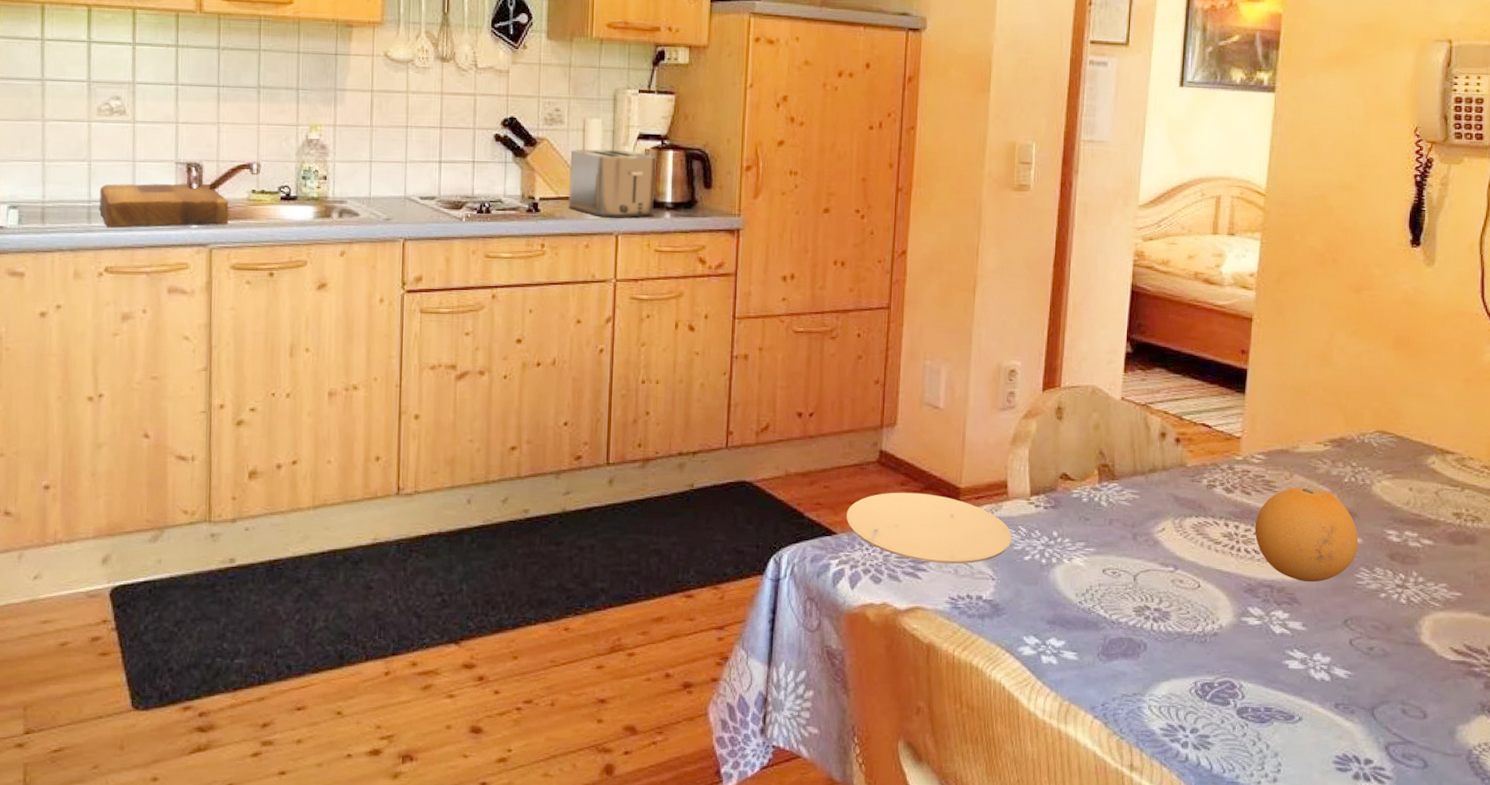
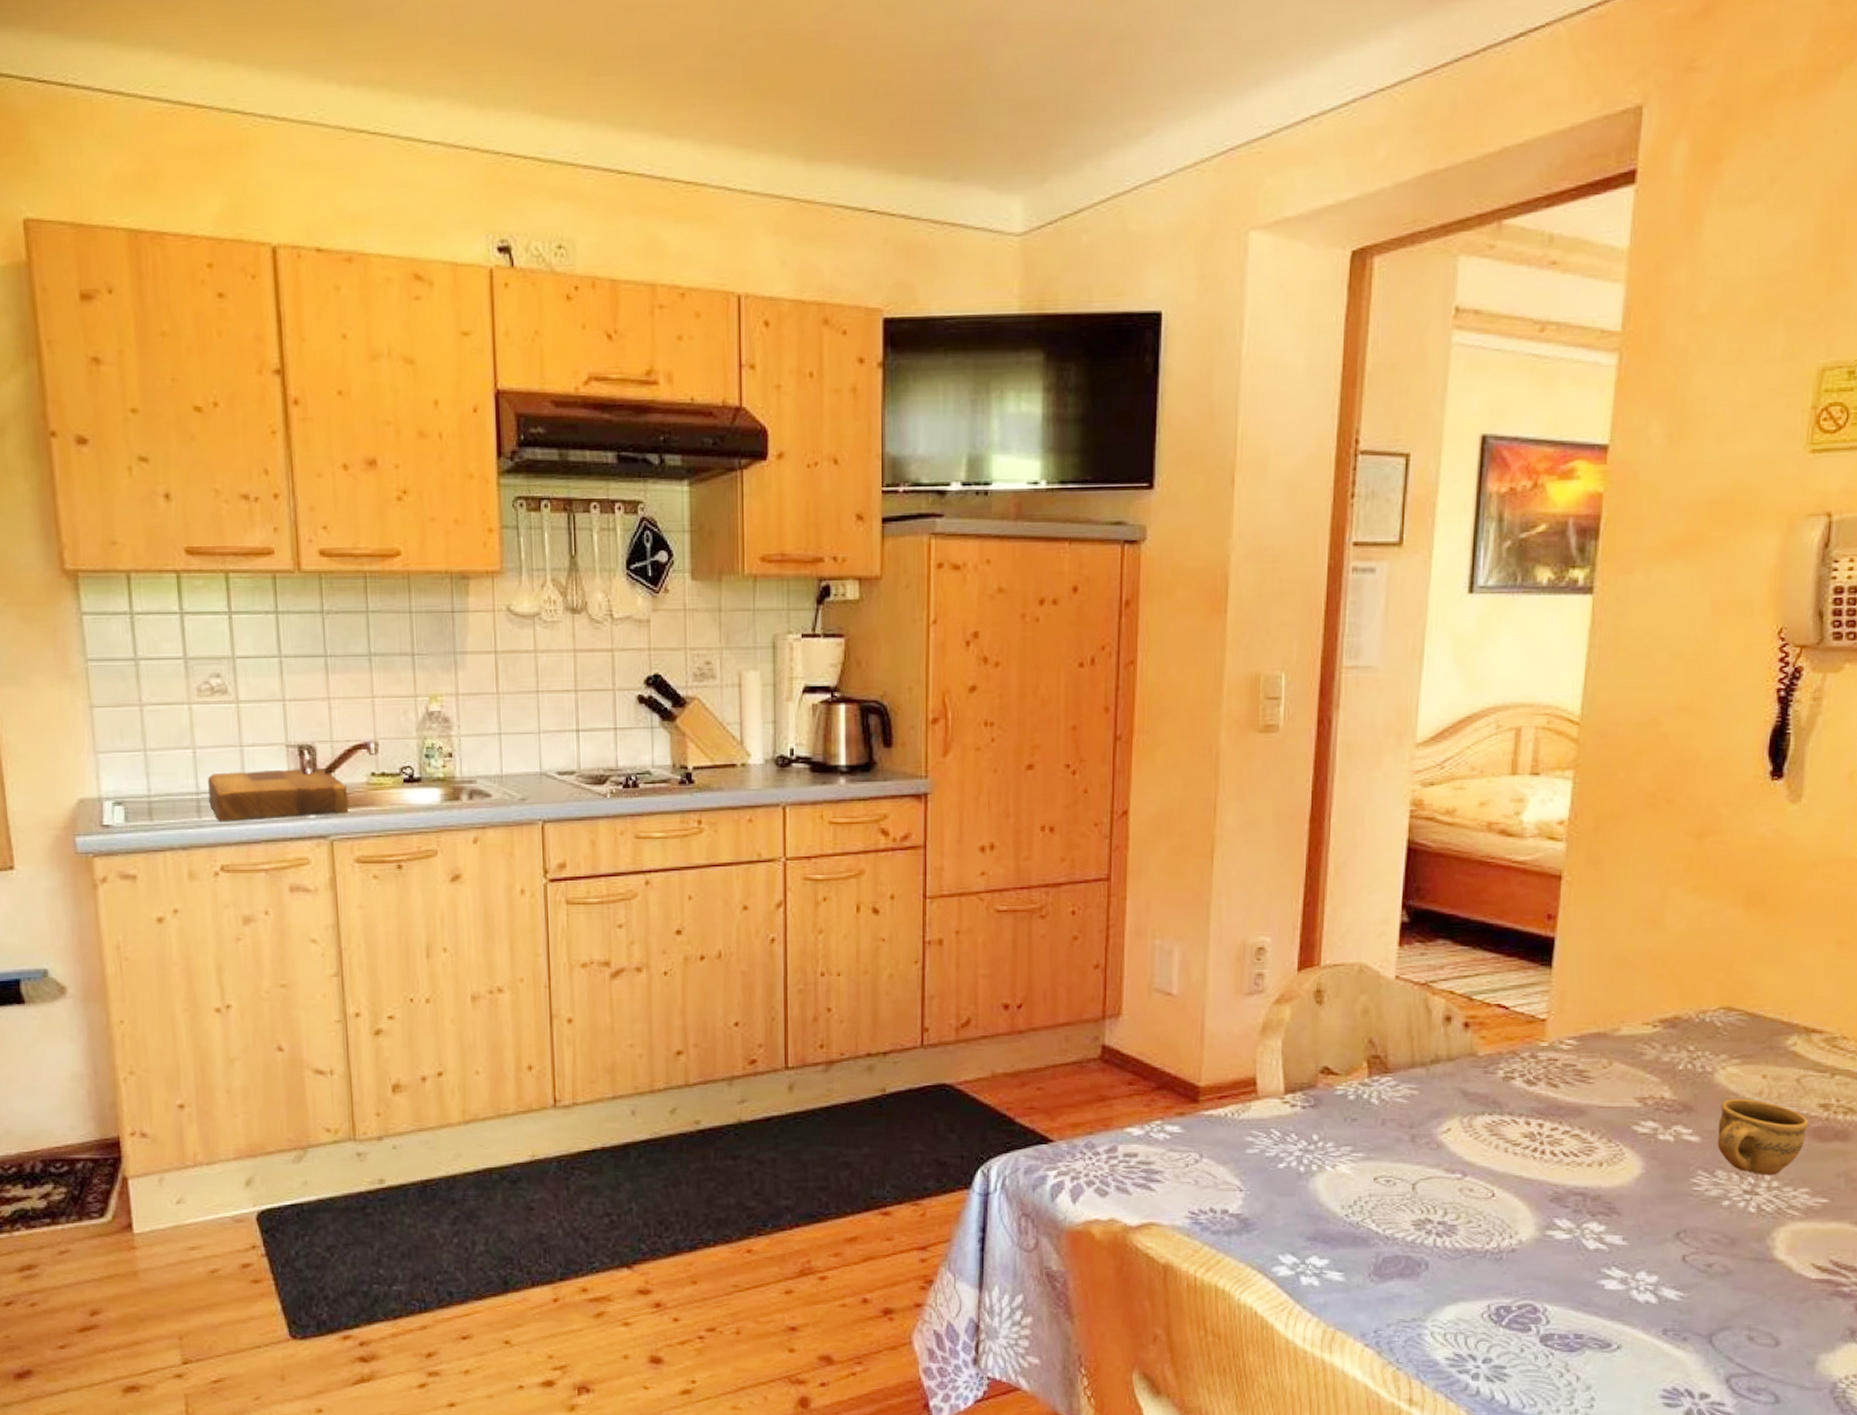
toaster: present [568,149,656,218] -> none [725,706,826,787]
plate: present [846,492,1012,564] -> none [1064,1092,1263,1174]
fruit: present [1254,487,1359,583] -> none [1563,1077,1696,1189]
cup: none [1375,507,1446,571] -> present [1717,1099,1809,1174]

